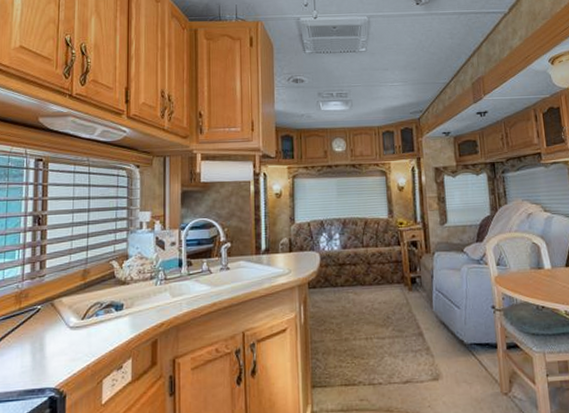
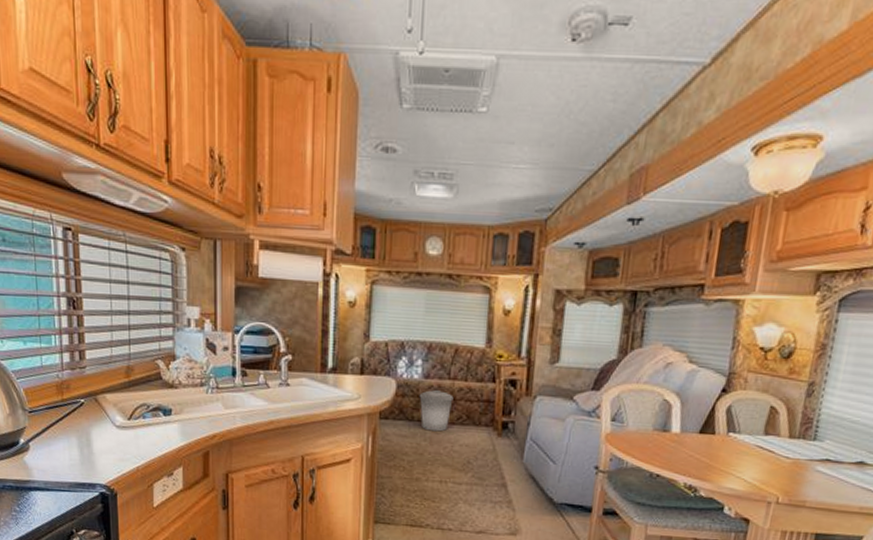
trash can: none [340,257,368,294] -> present [419,389,454,432]

